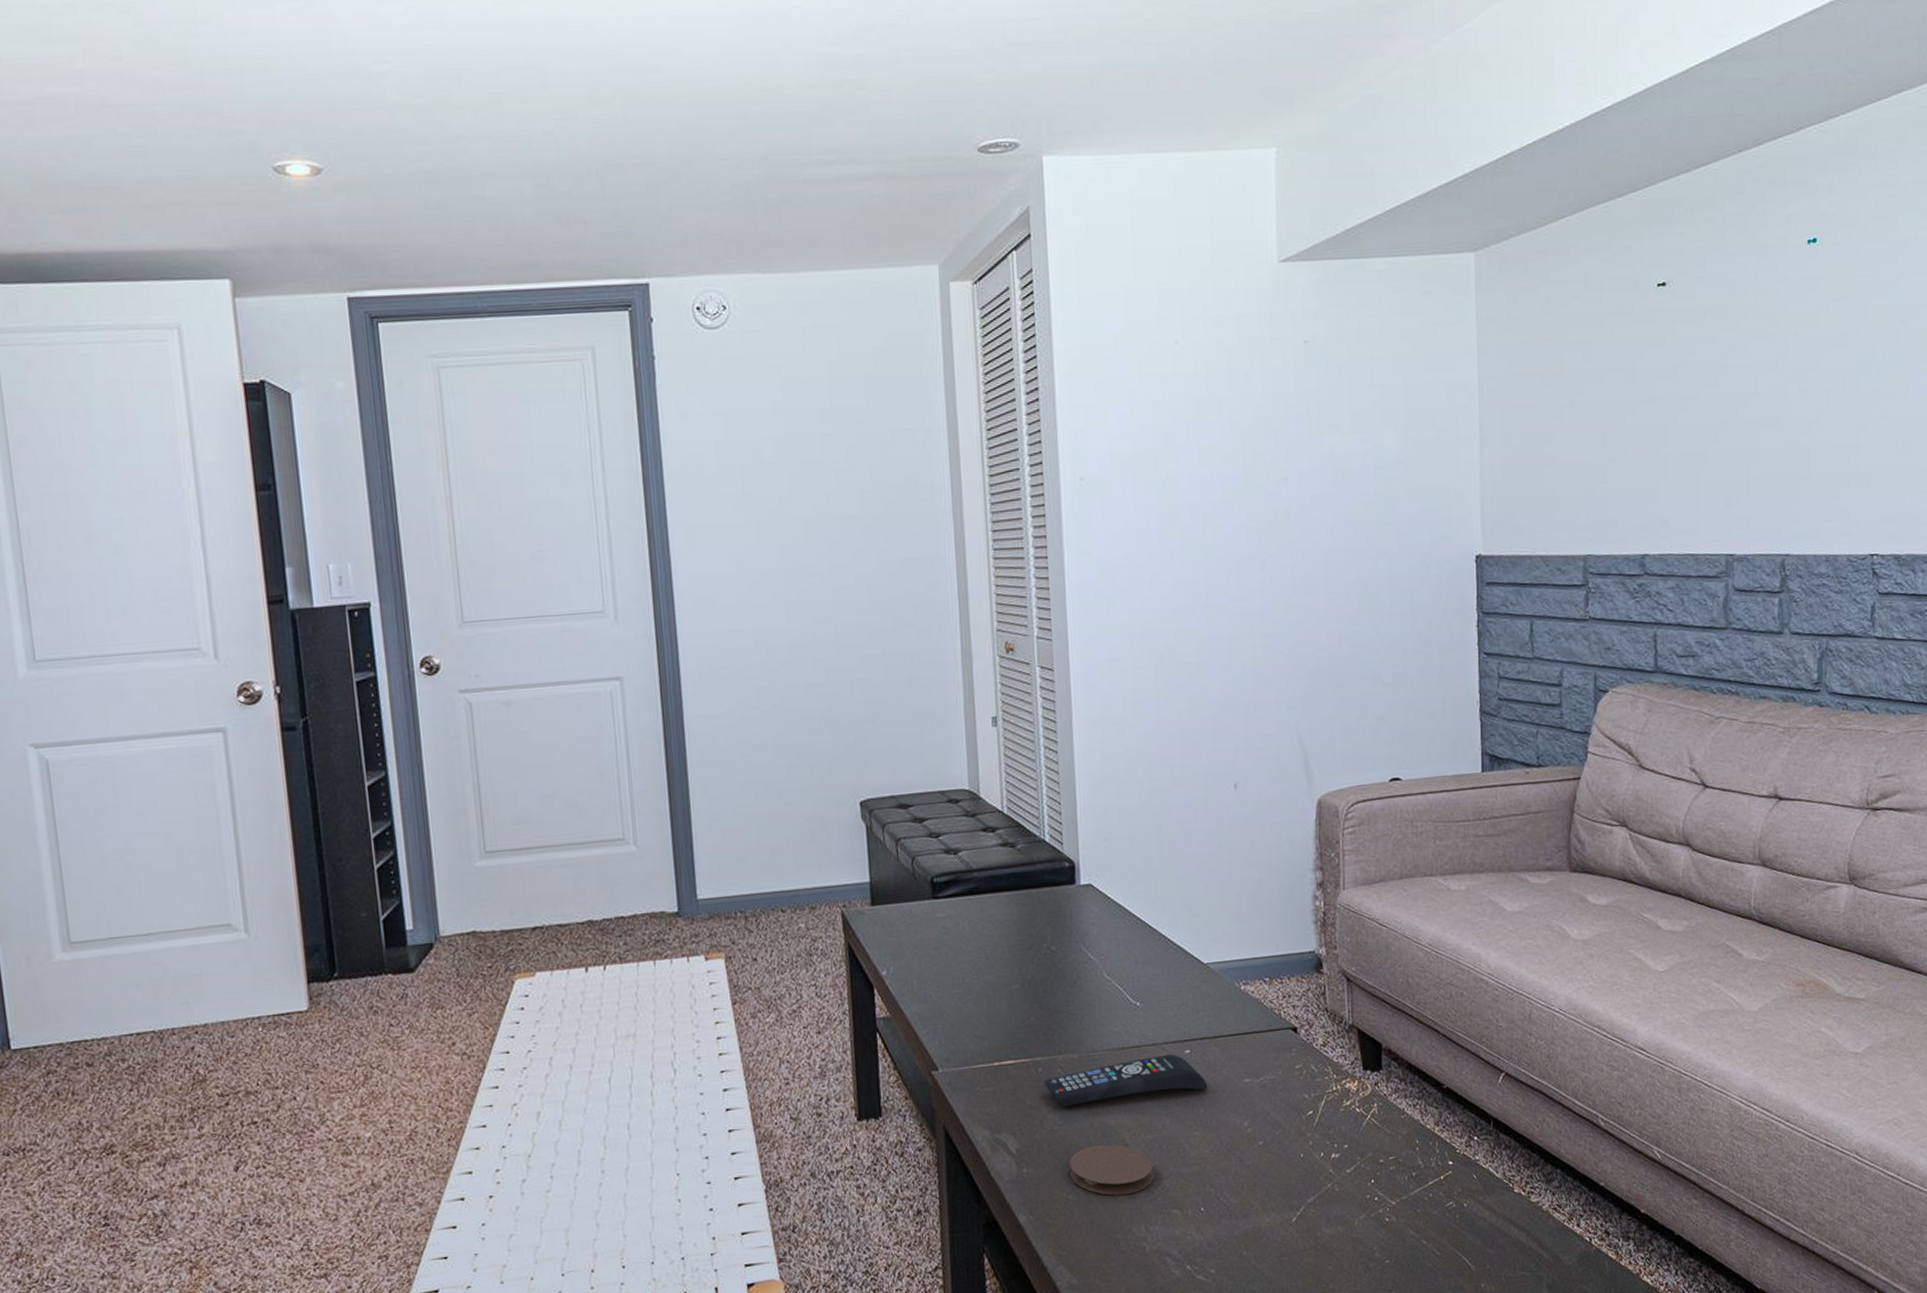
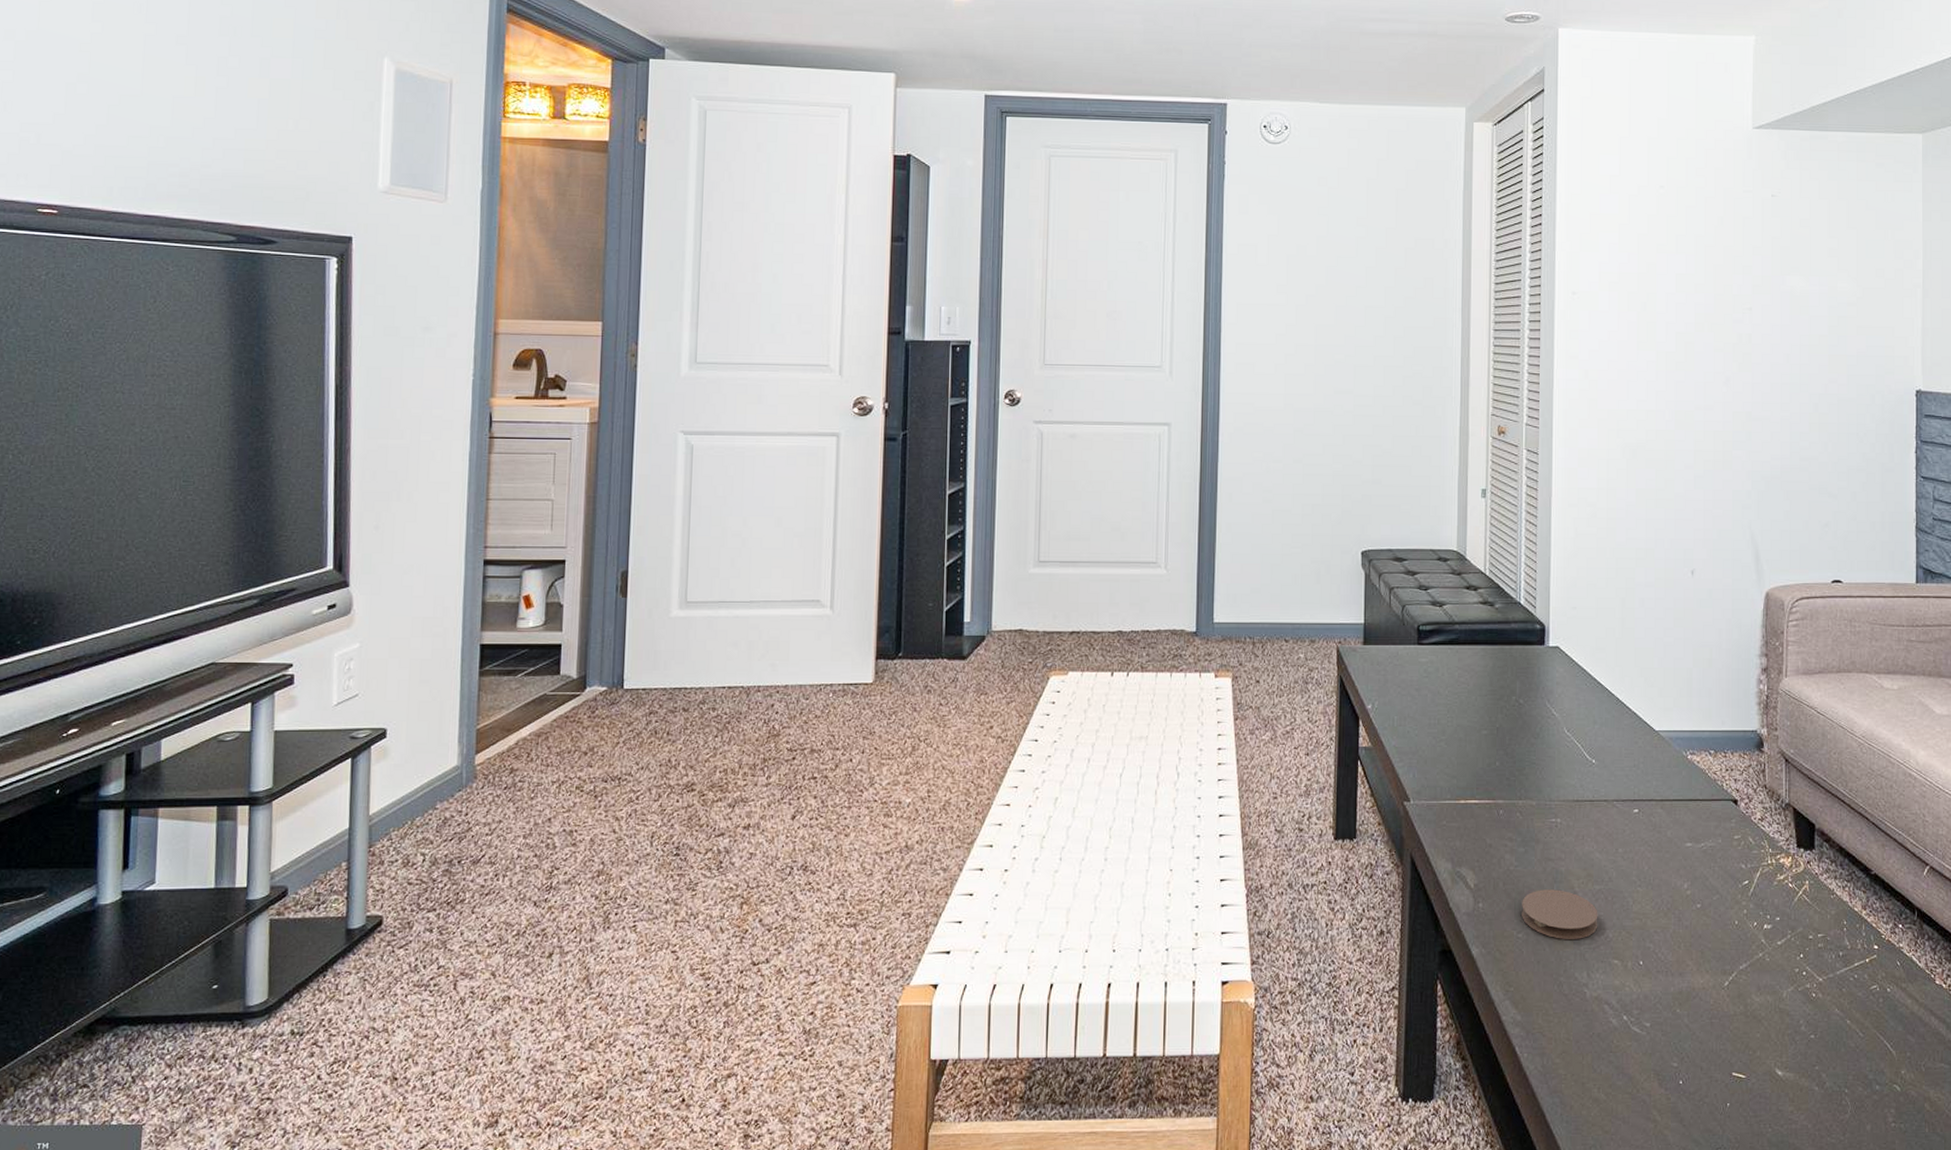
remote control: present [1044,1054,1208,1107] -> none [1504,811,1653,850]

